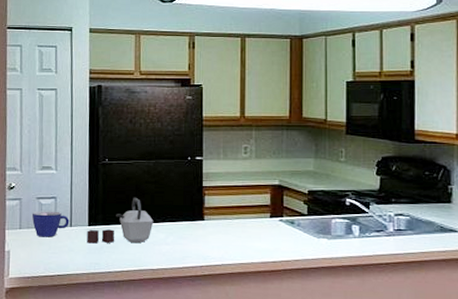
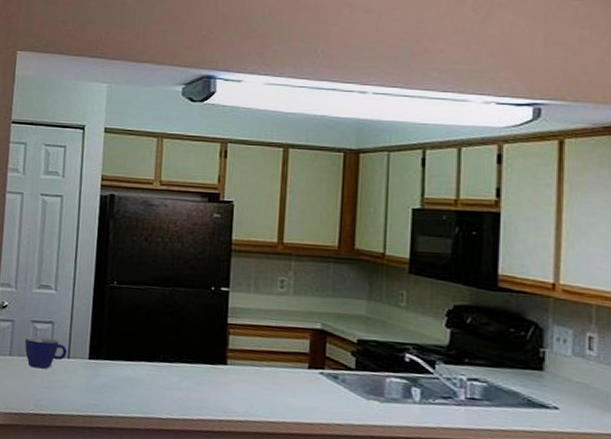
kettle: present [87,197,154,244] -> none [85,329,166,385]

